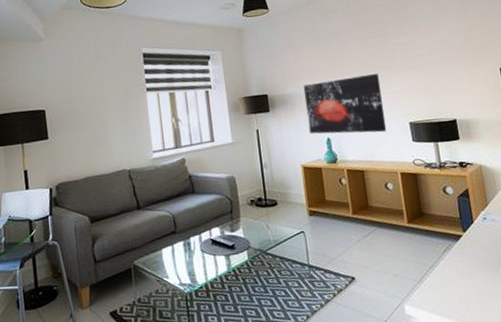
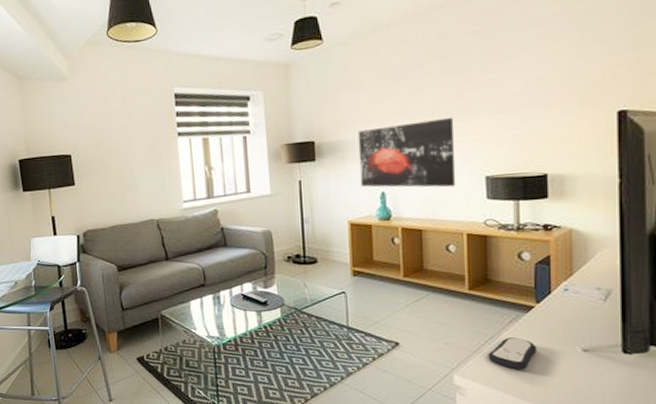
remote control: none [430,265,470,296] -> present [488,337,537,370]

